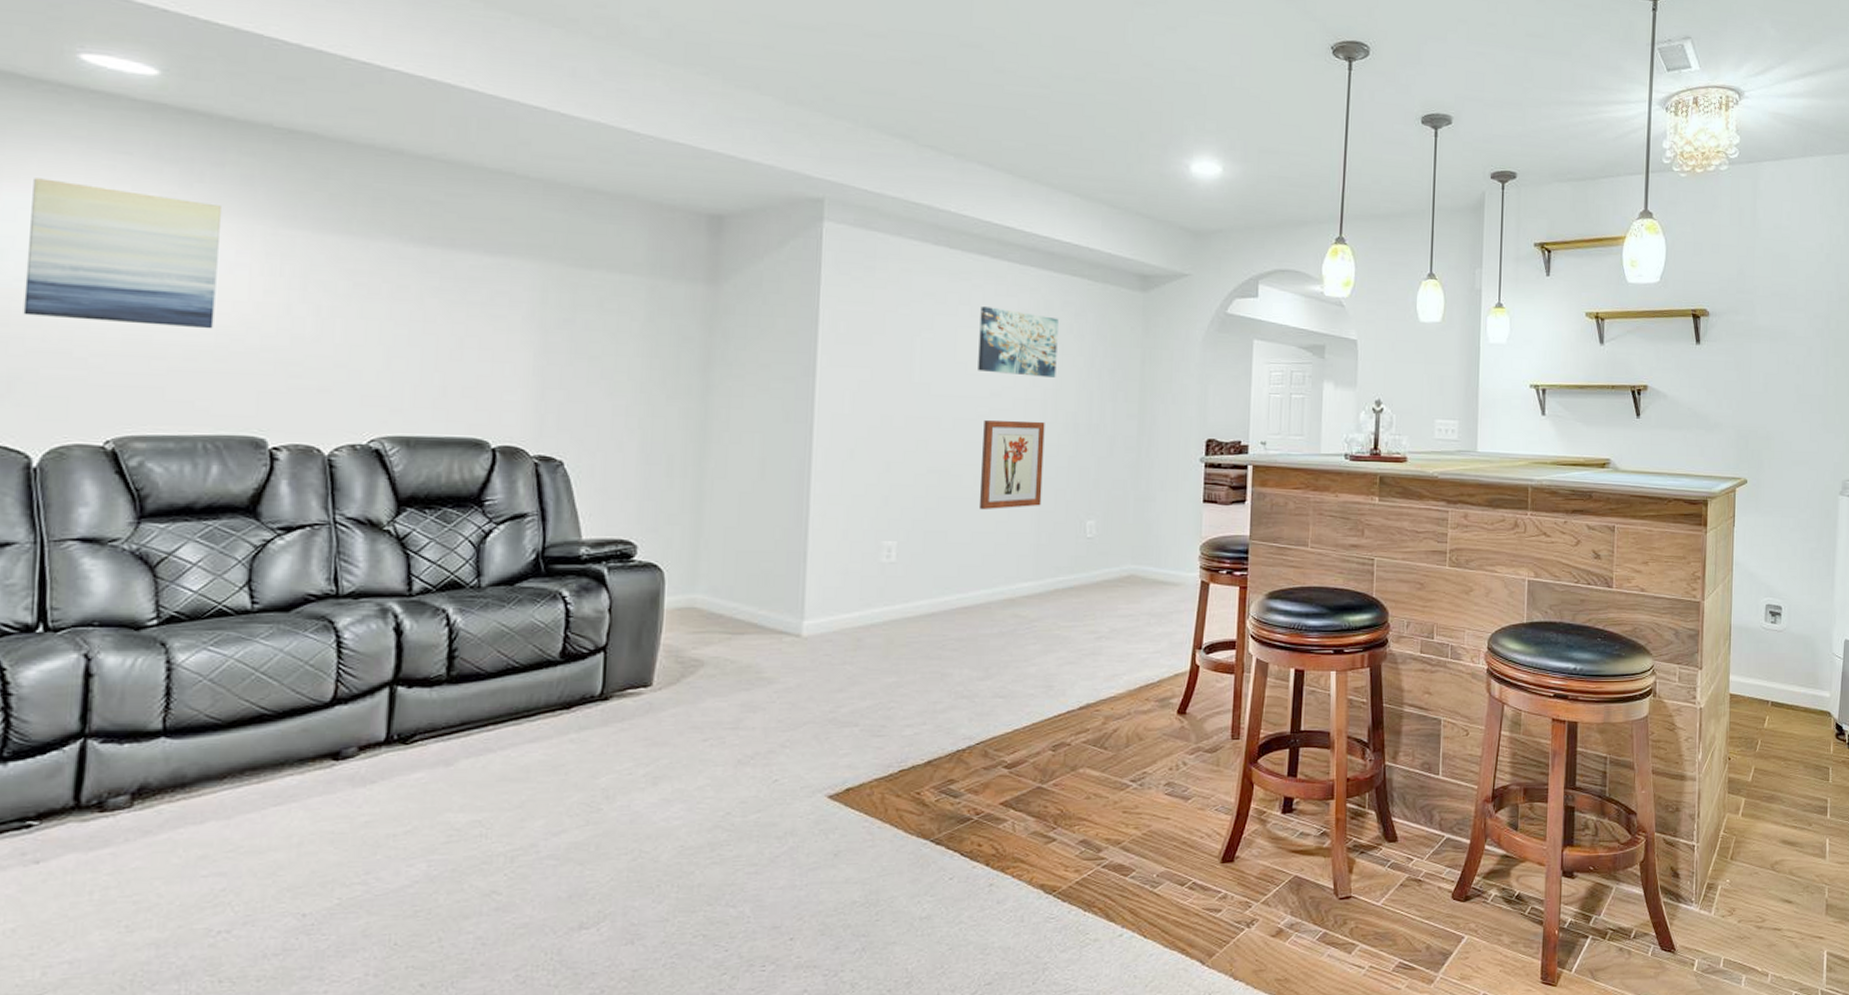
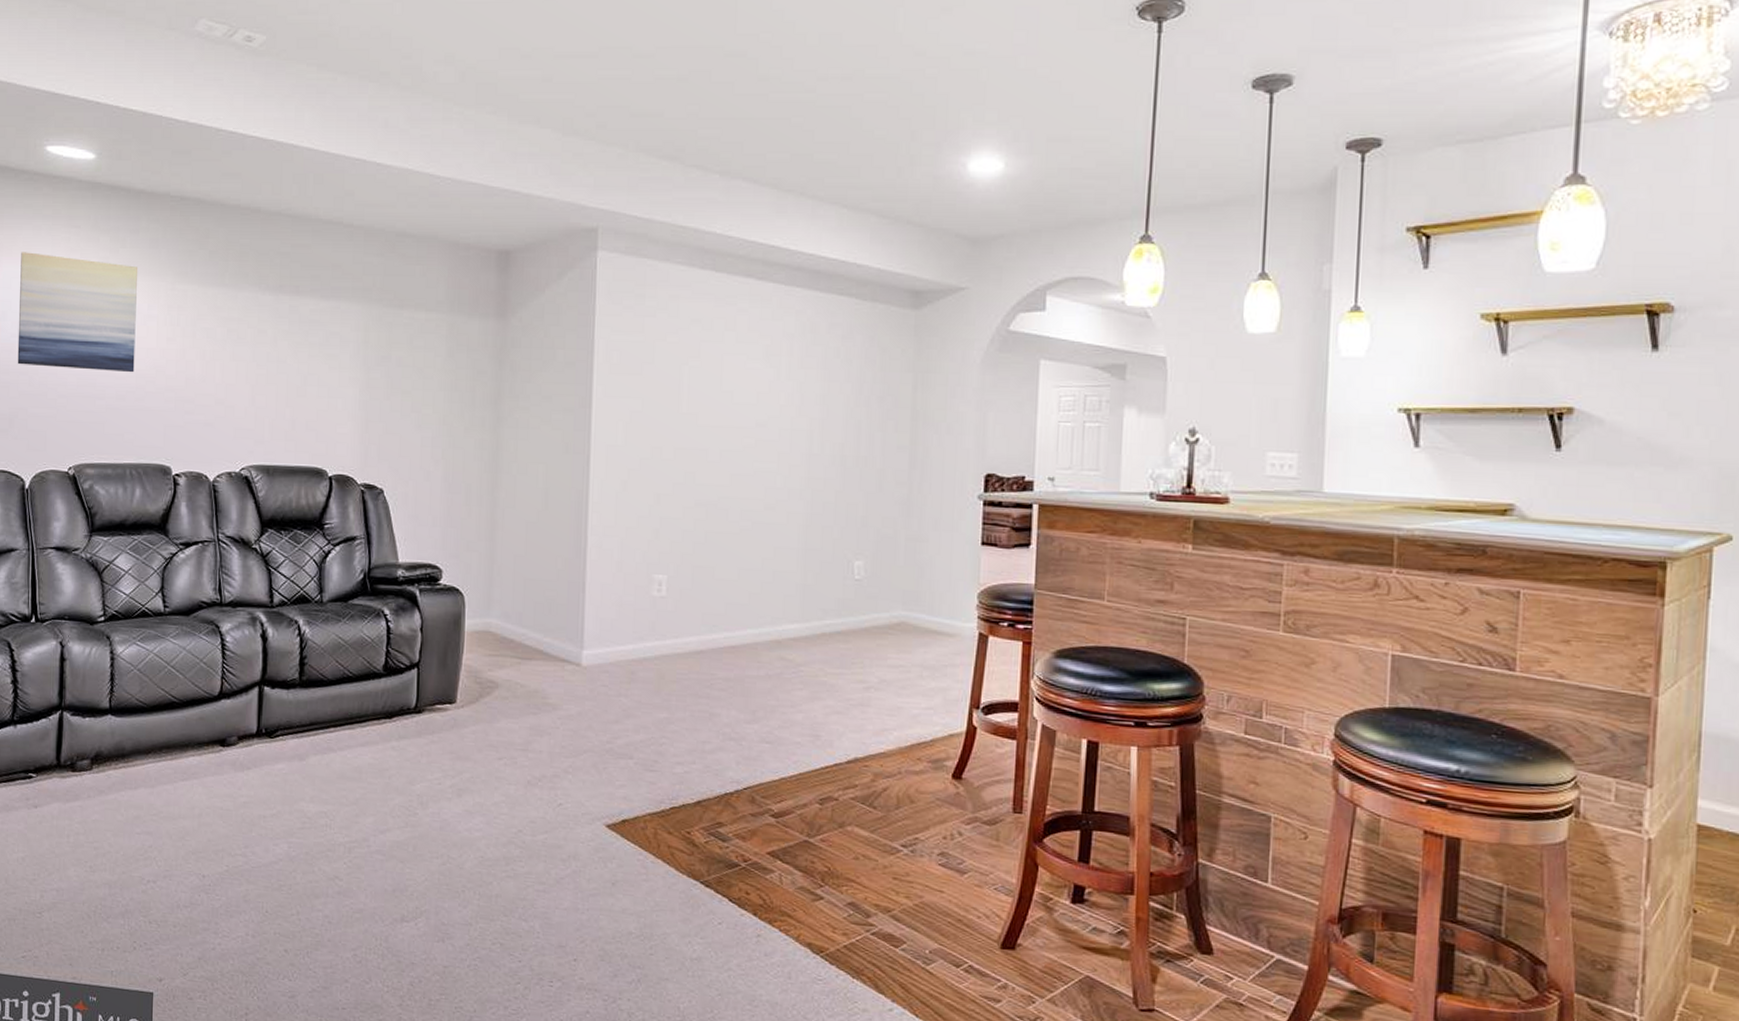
wall art: present [978,307,1059,377] -> none [743,332,825,406]
wall art: present [979,420,1045,510] -> none [745,452,811,547]

